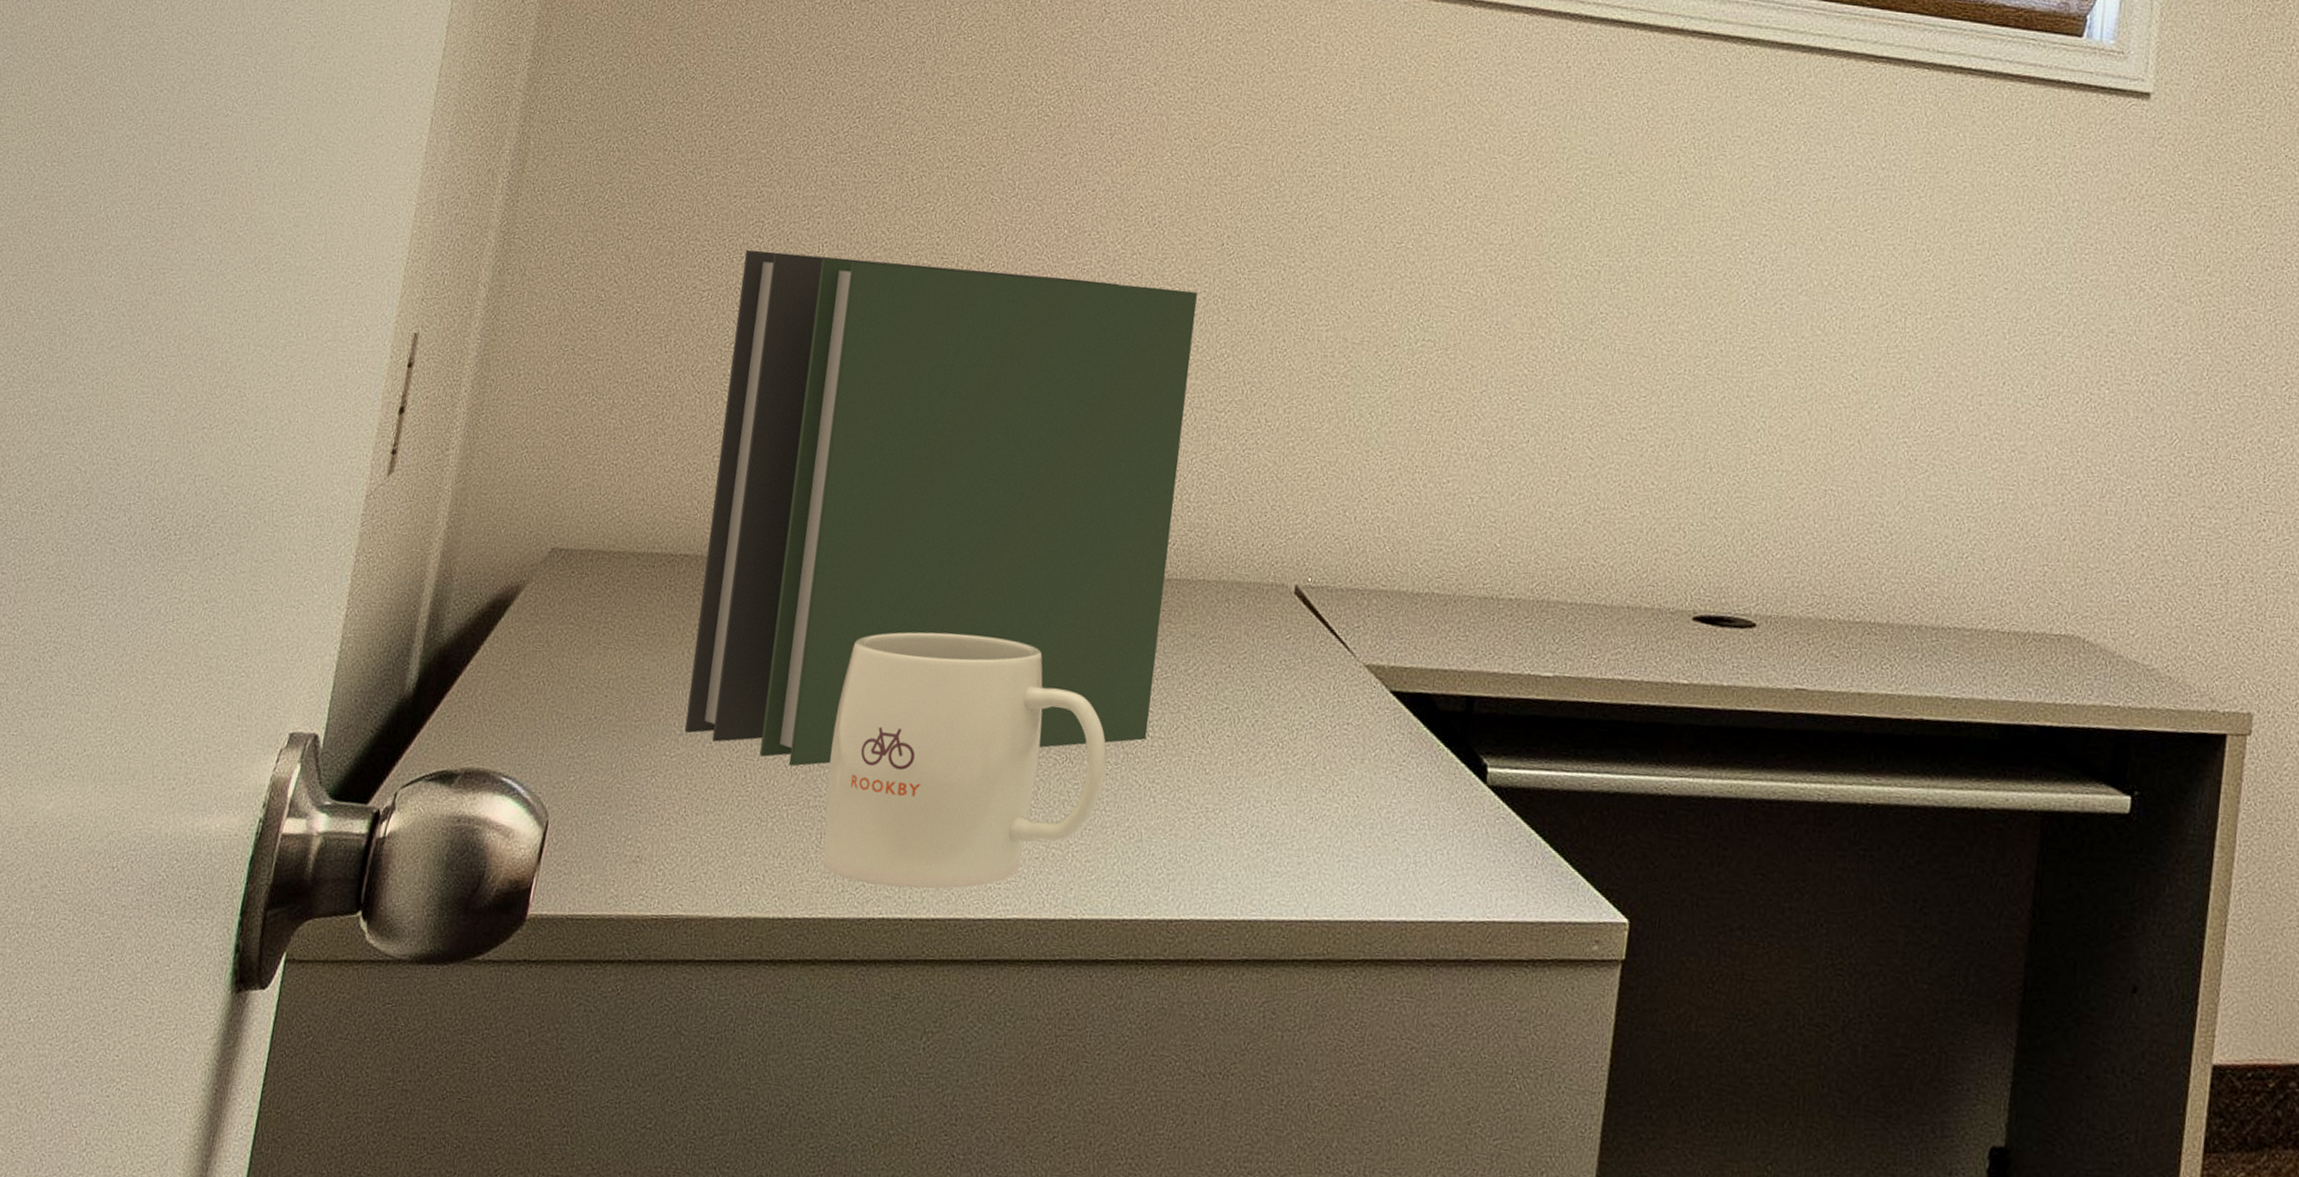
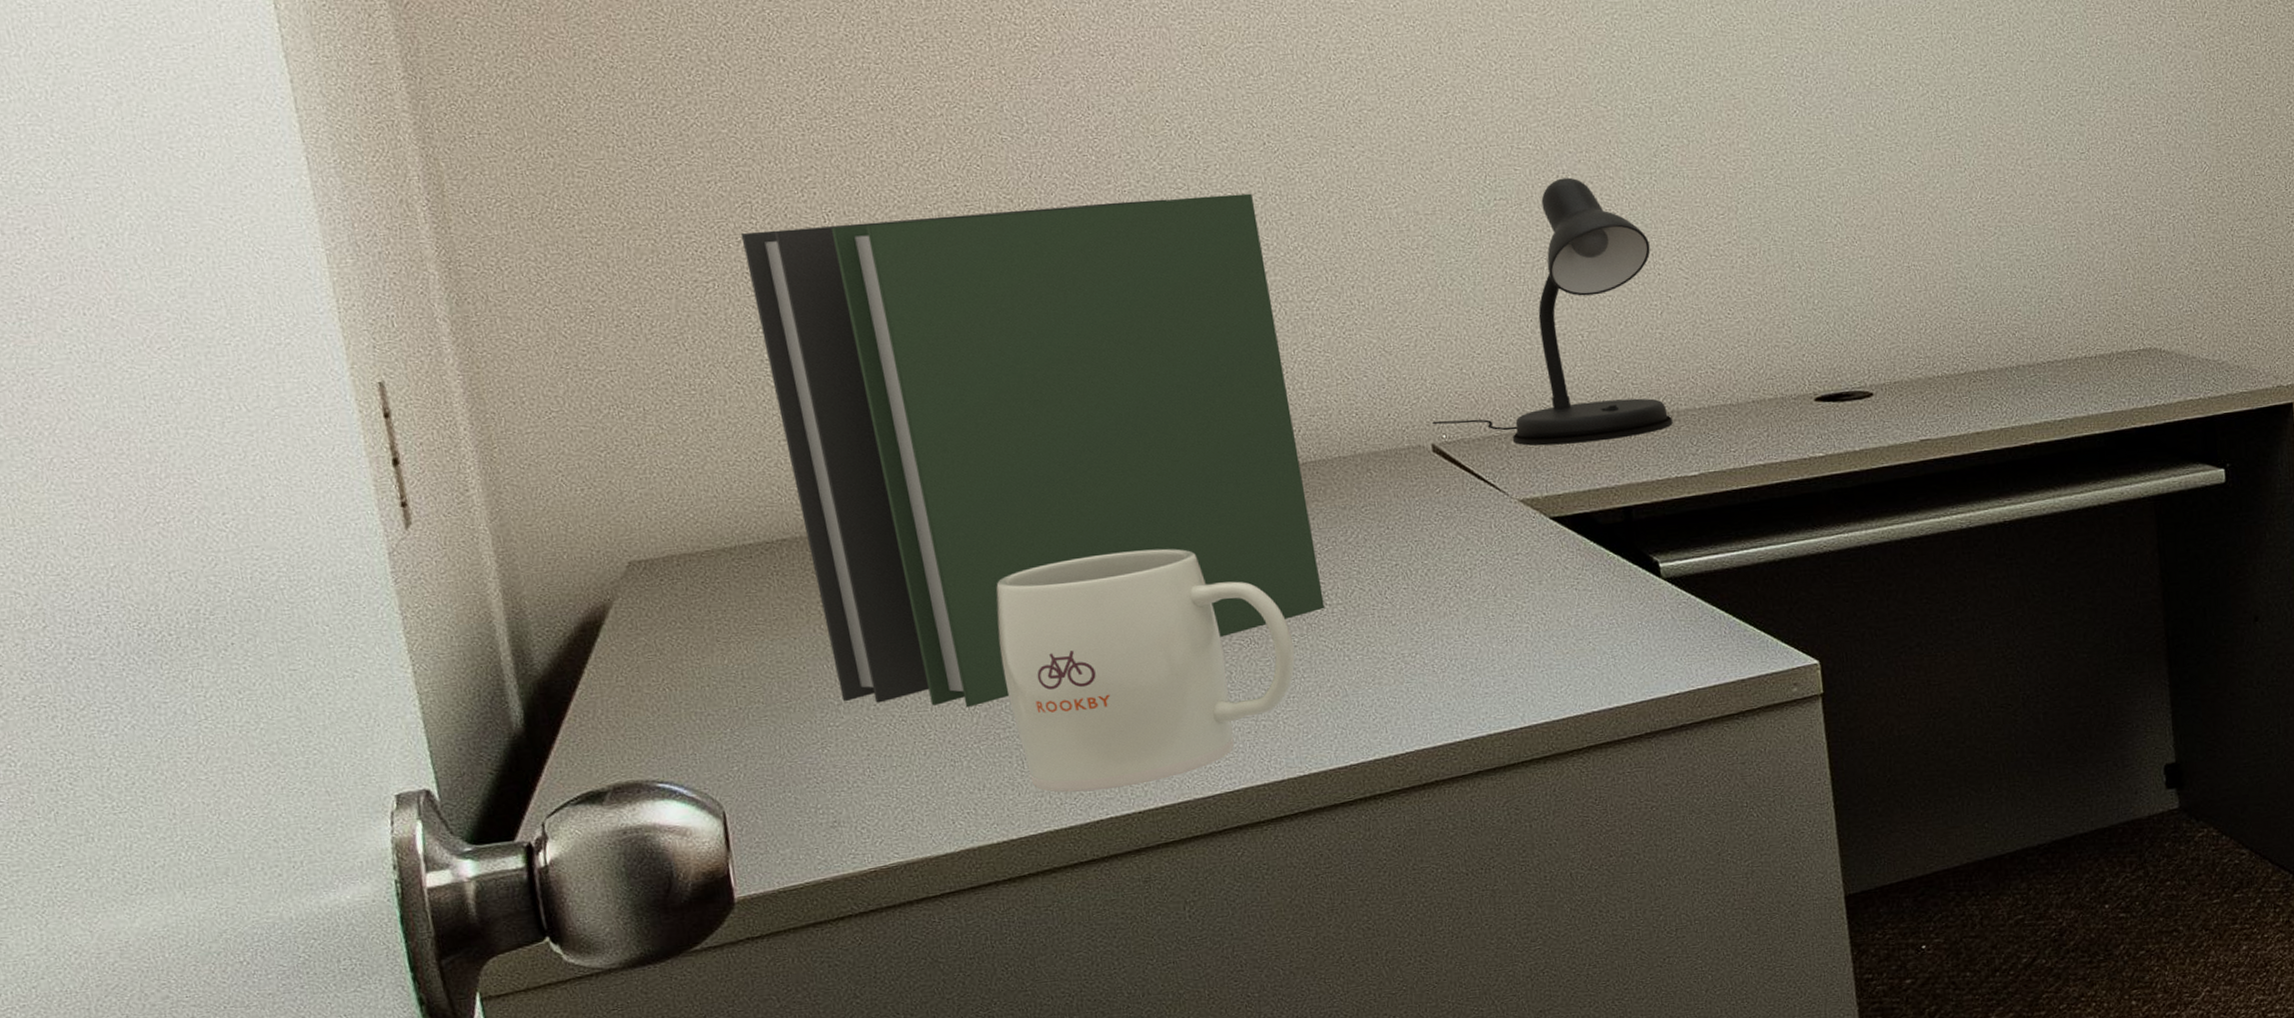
desk lamp: none [1302,329,1564,620] -> present [1432,177,1673,447]

